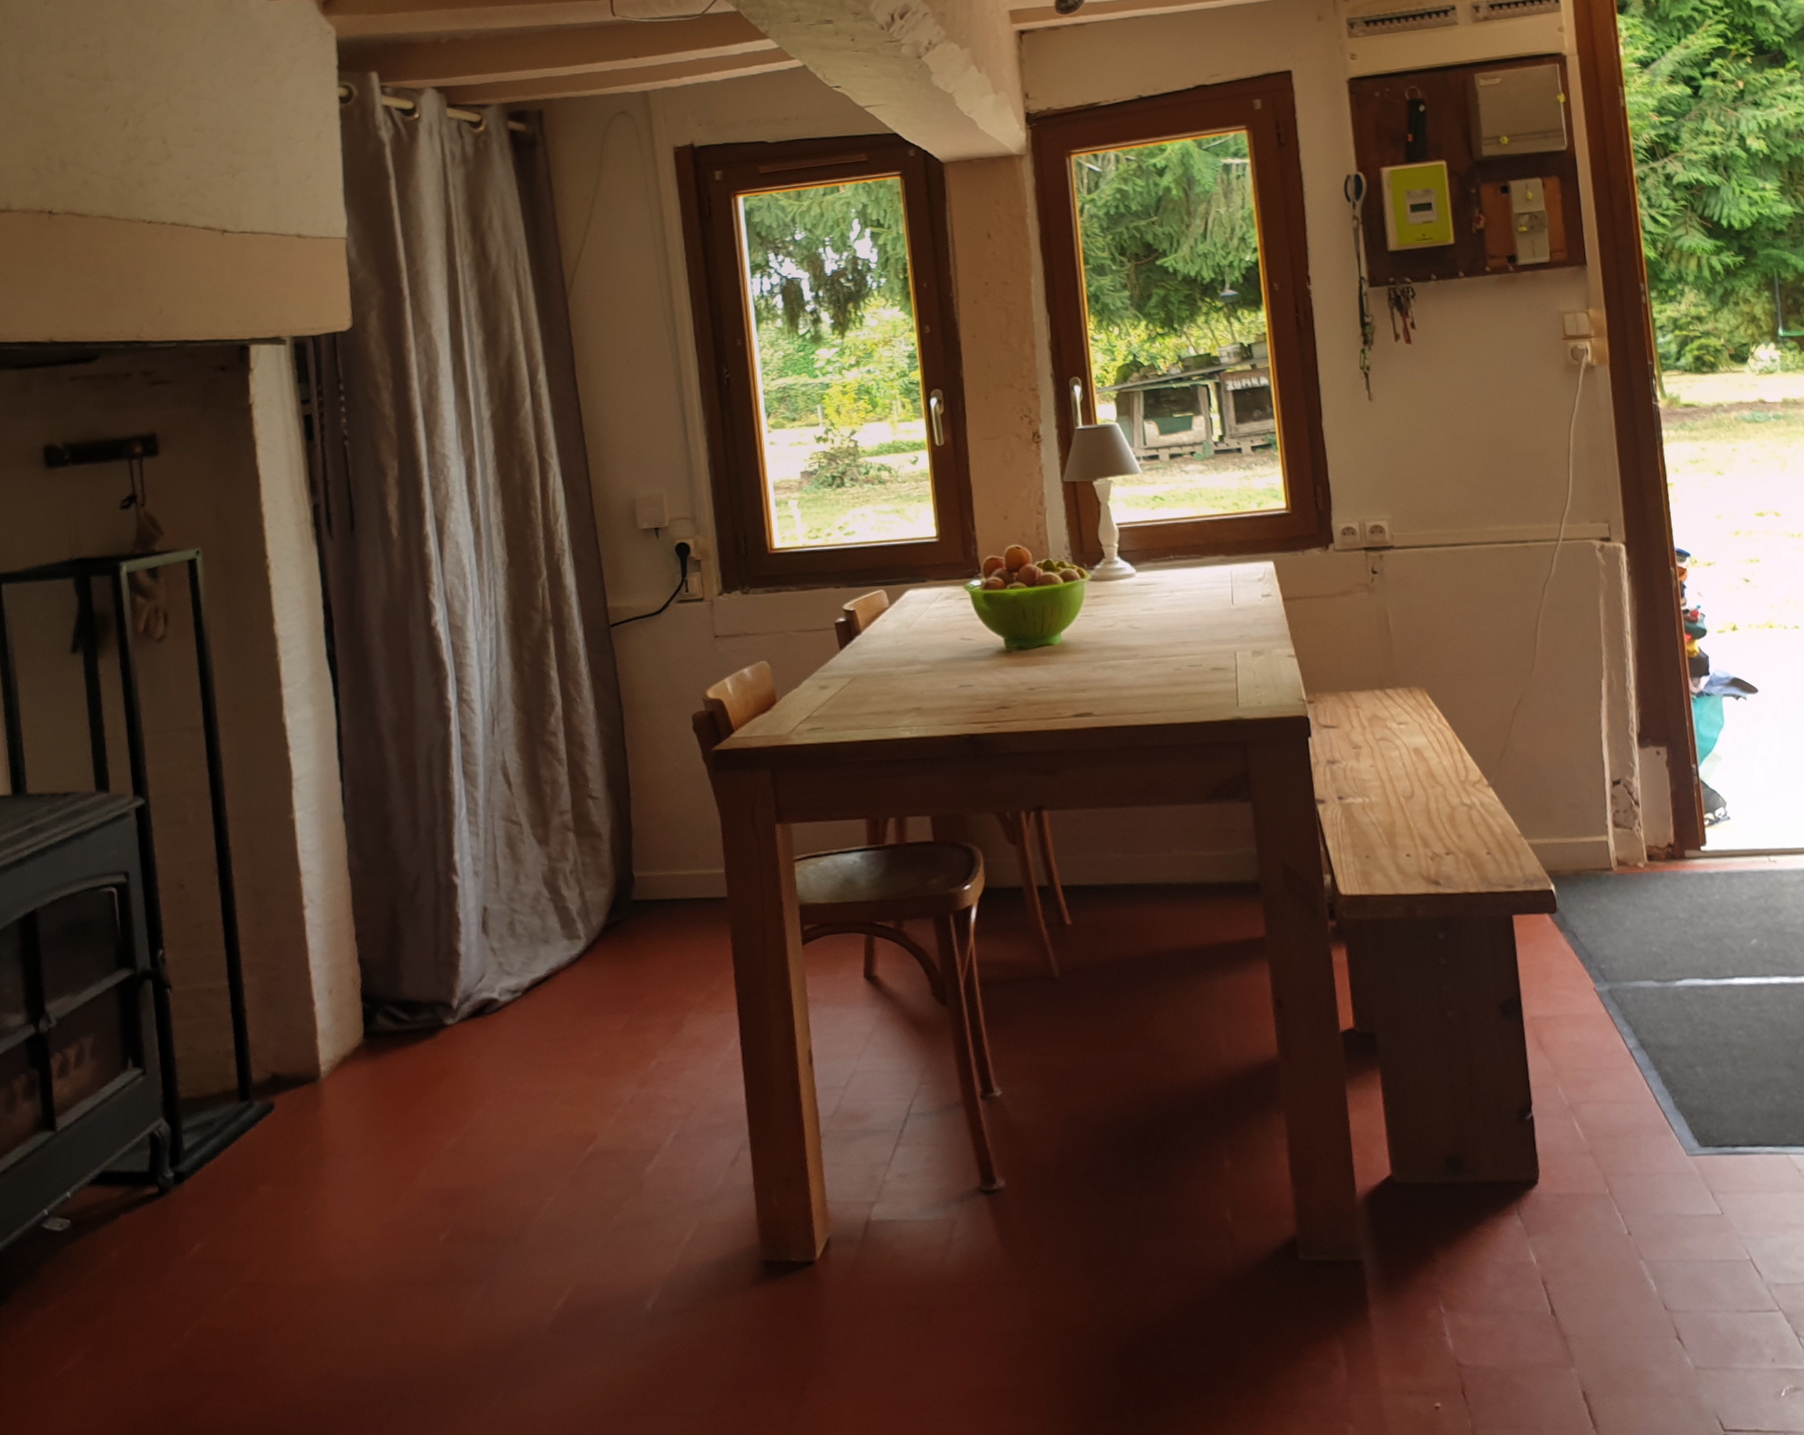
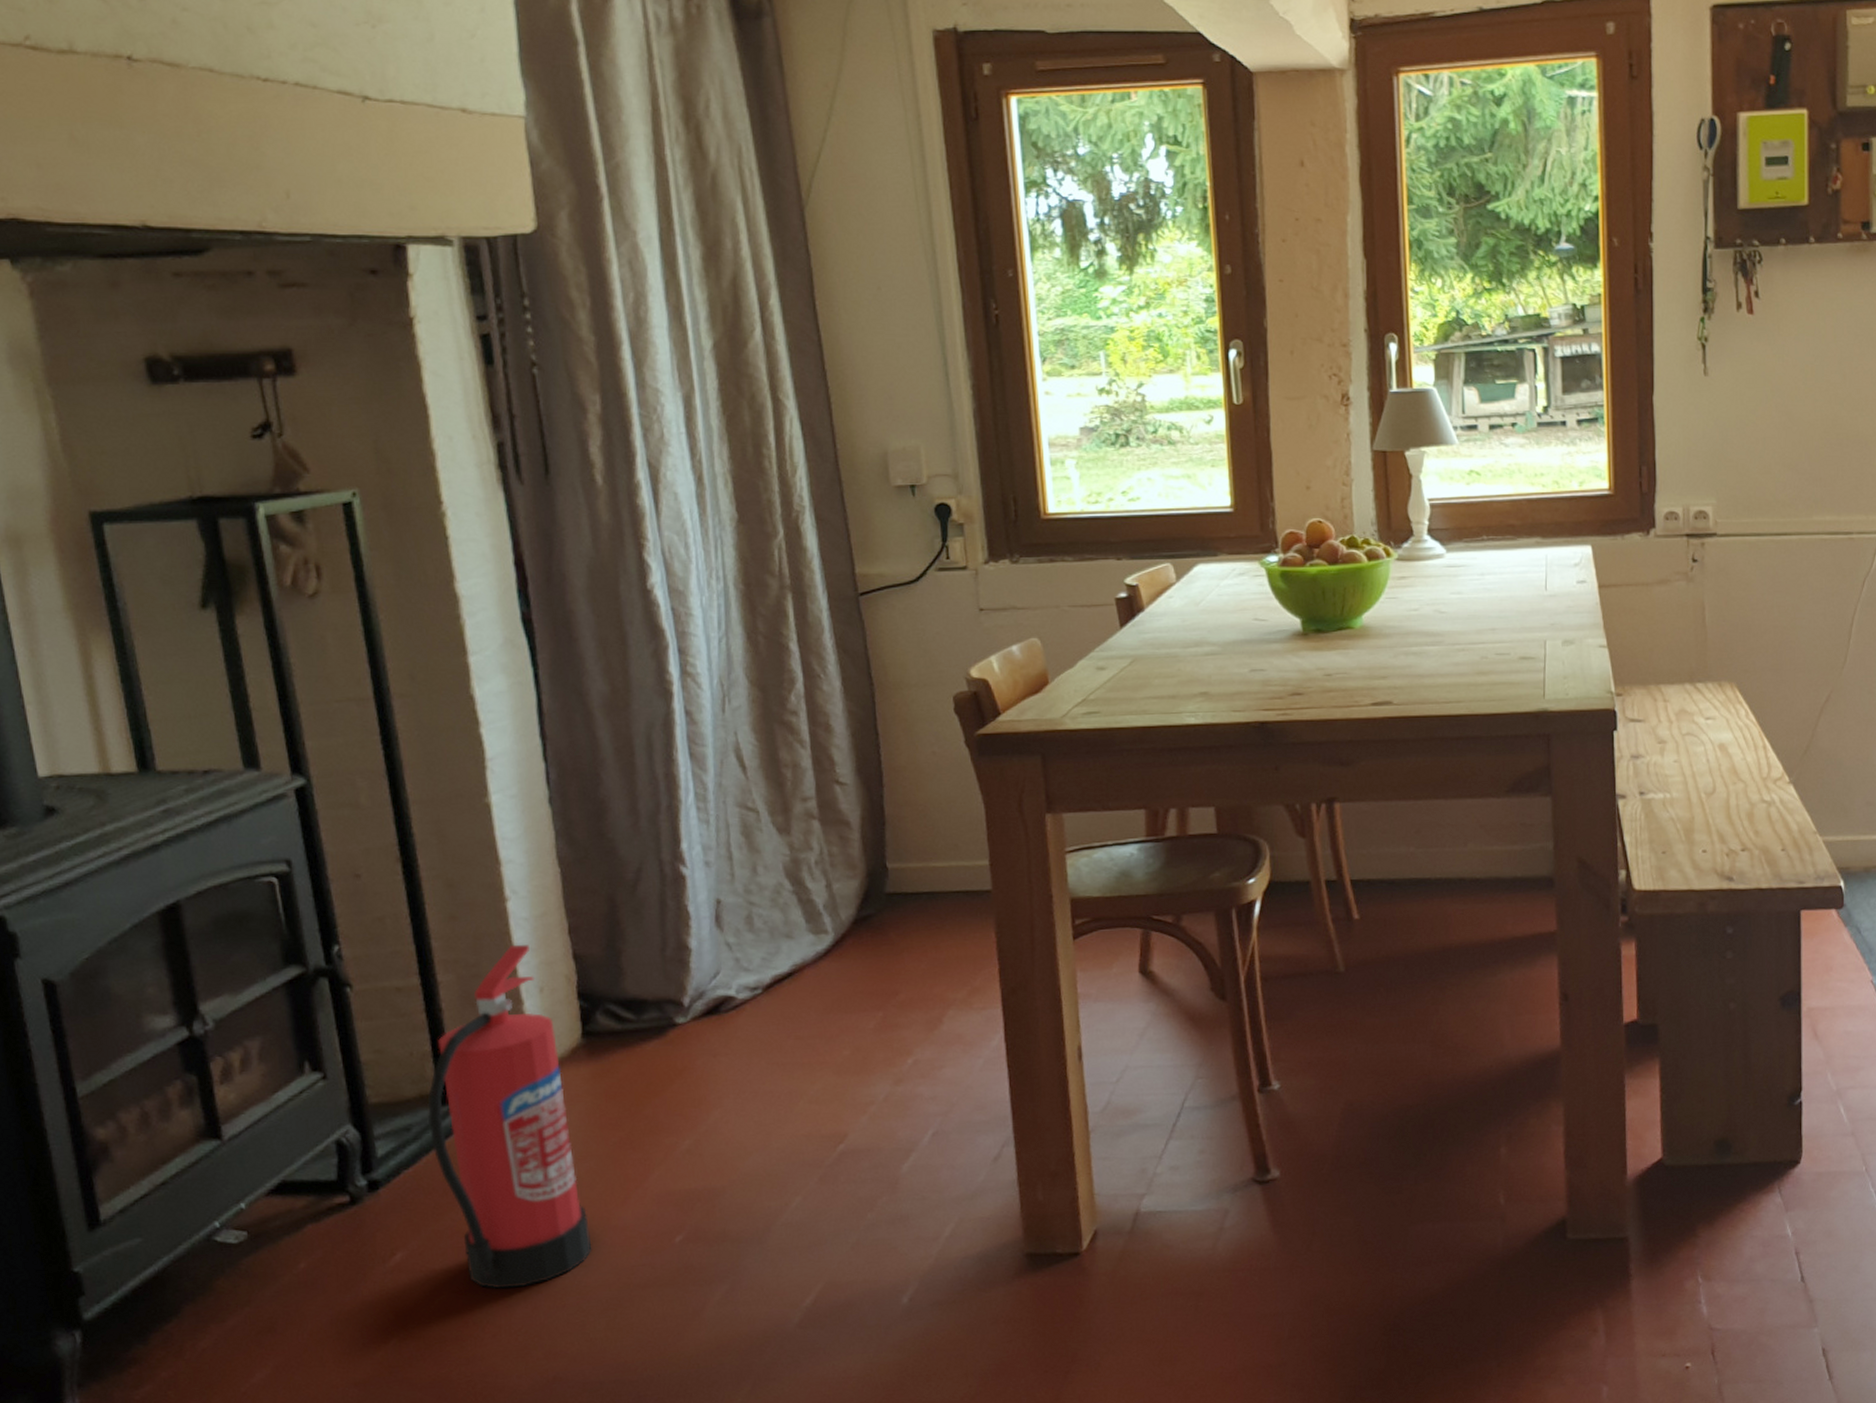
fire extinguisher: none [229,949,366,1283] -> present [428,944,592,1289]

